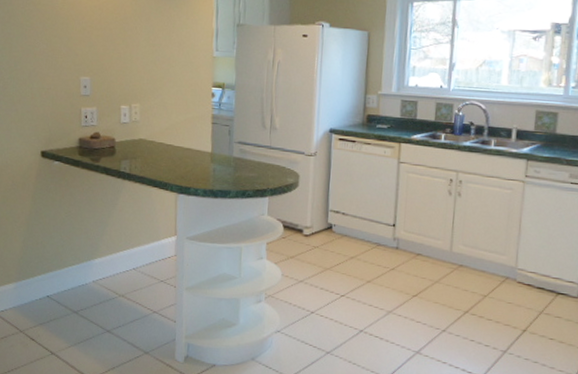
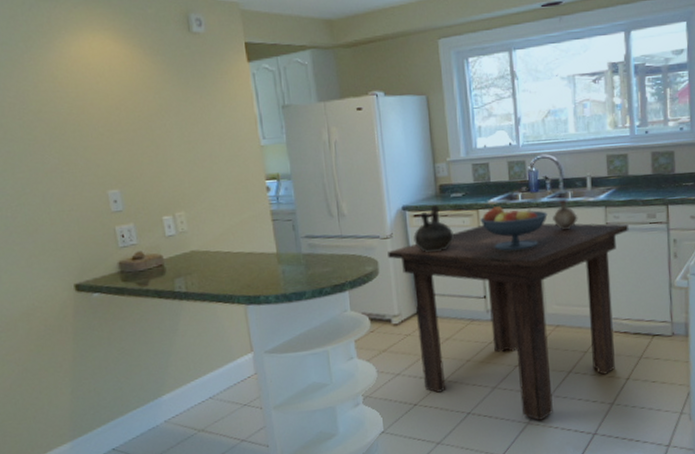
dining table: none [309,158,549,352] -> present [388,223,629,421]
pitcher: none [335,131,374,175] -> present [413,204,454,252]
fruit bowl: none [401,142,468,188] -> present [480,206,548,251]
vase: none [472,145,498,176] -> present [553,198,578,230]

